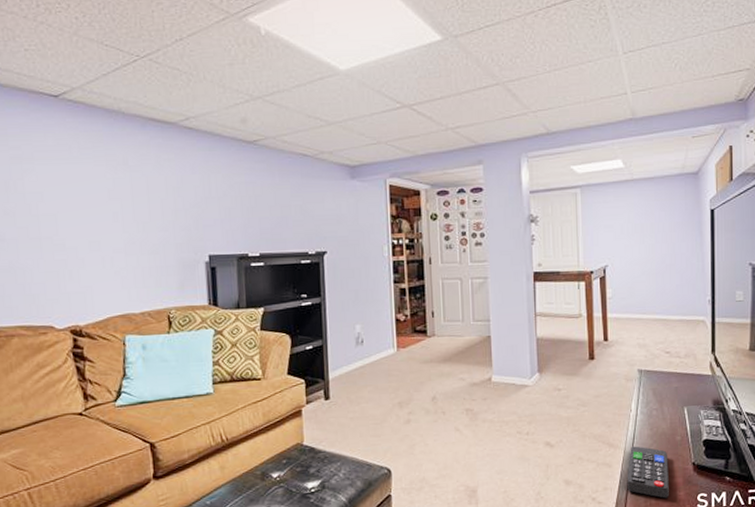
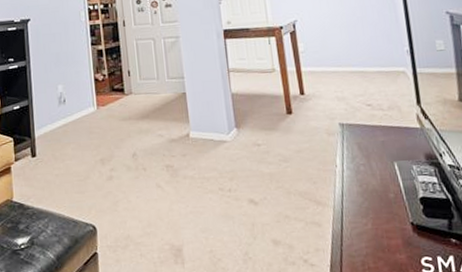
remote control: present [627,446,669,498] -> none [339,204,389,262]

